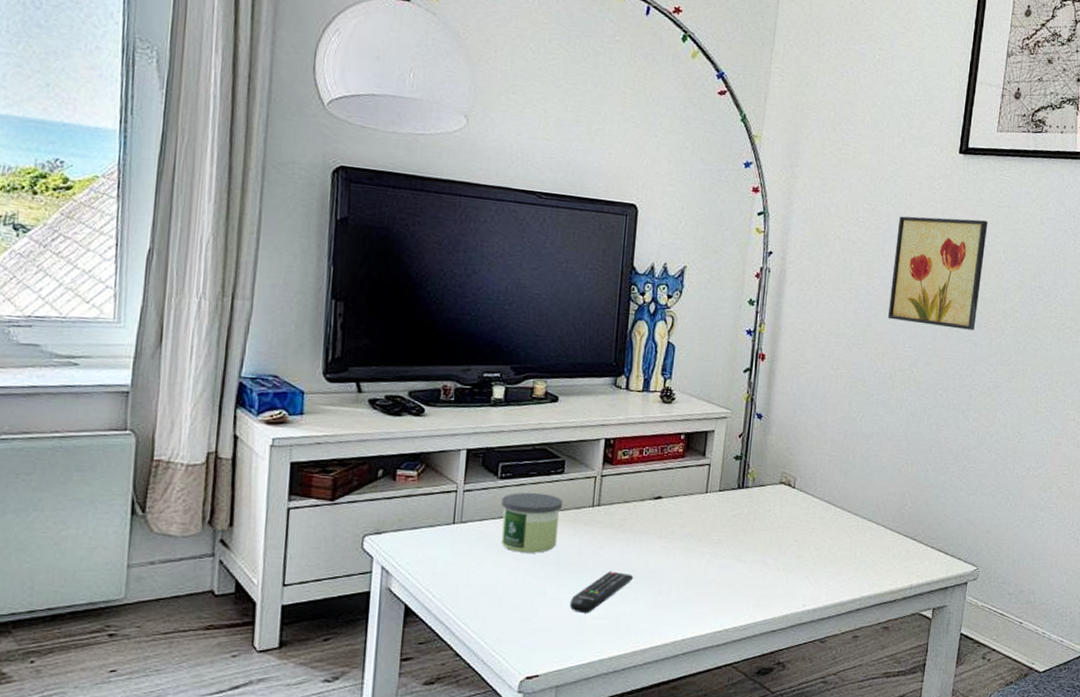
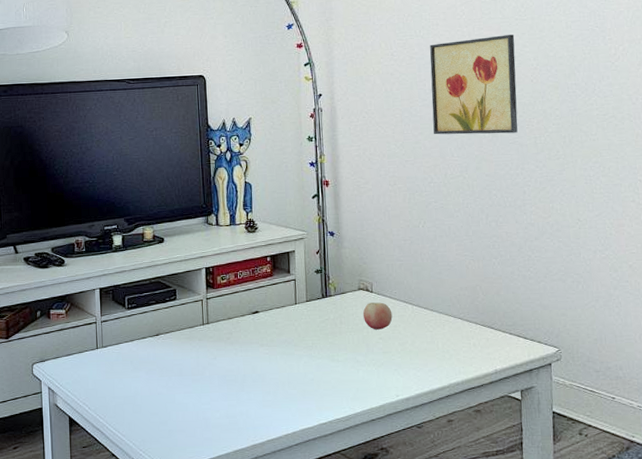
candle: present [501,492,563,553] -> none [131,317,179,368]
remote control: present [569,571,634,614] -> none [195,377,245,415]
fruit: none [780,499,813,531] -> present [362,302,393,330]

